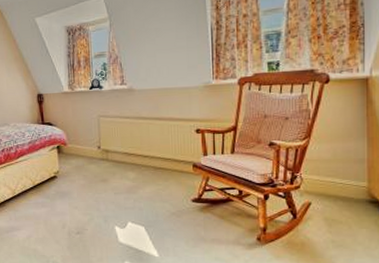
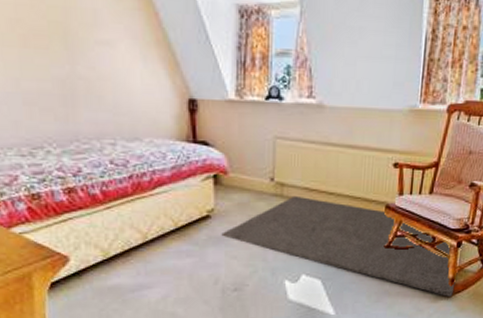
rug: none [65,159,268,246] -> present [221,195,455,298]

